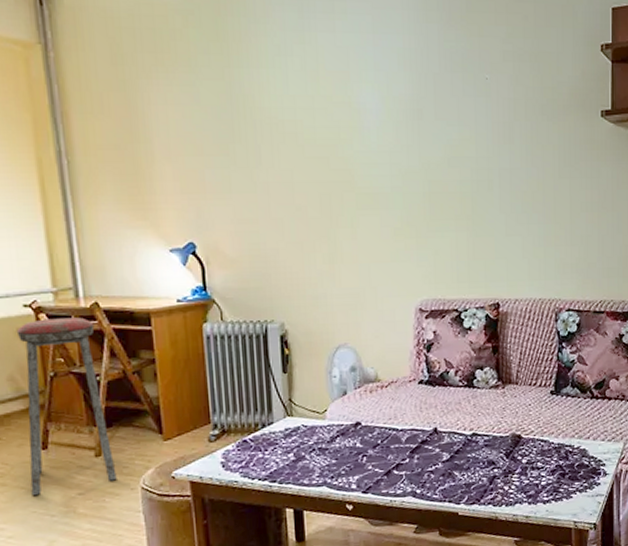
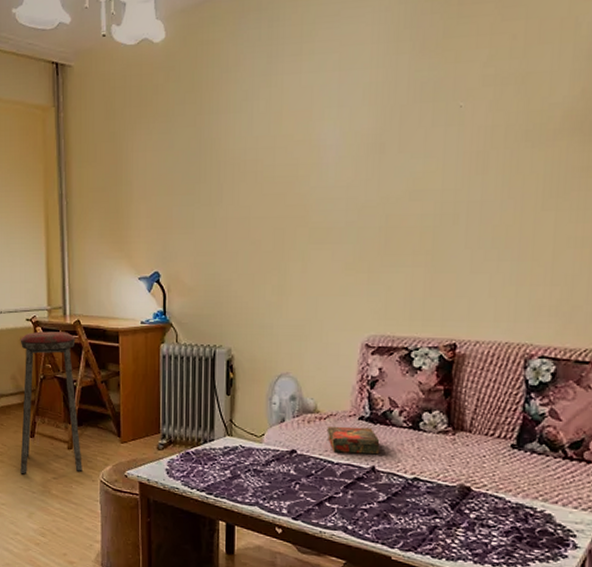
book: none [389,390,440,419] -> present [326,426,380,455]

